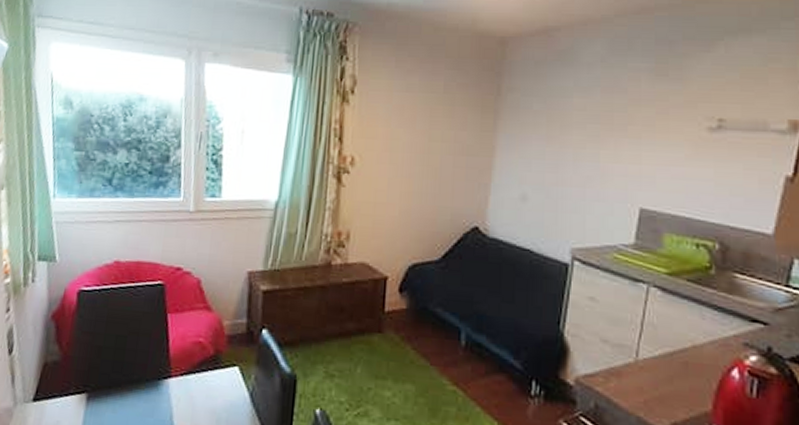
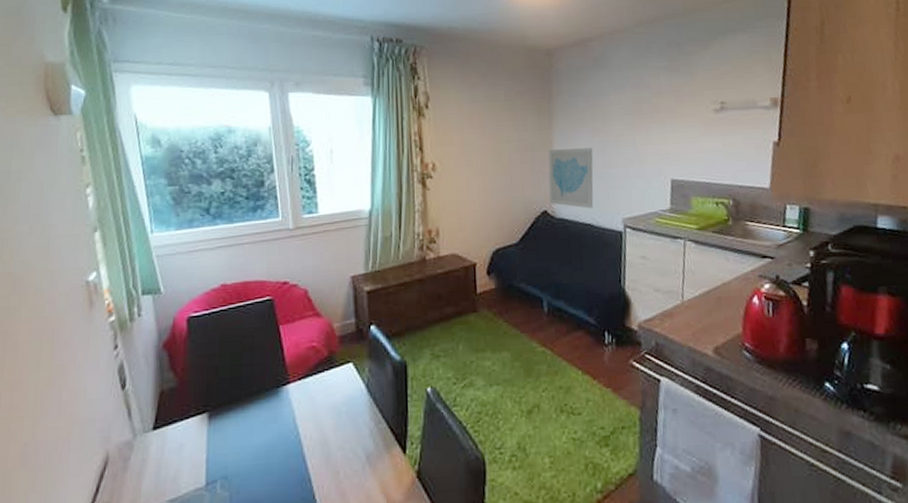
wall art: none [482,156,544,231] -> present [548,148,594,209]

